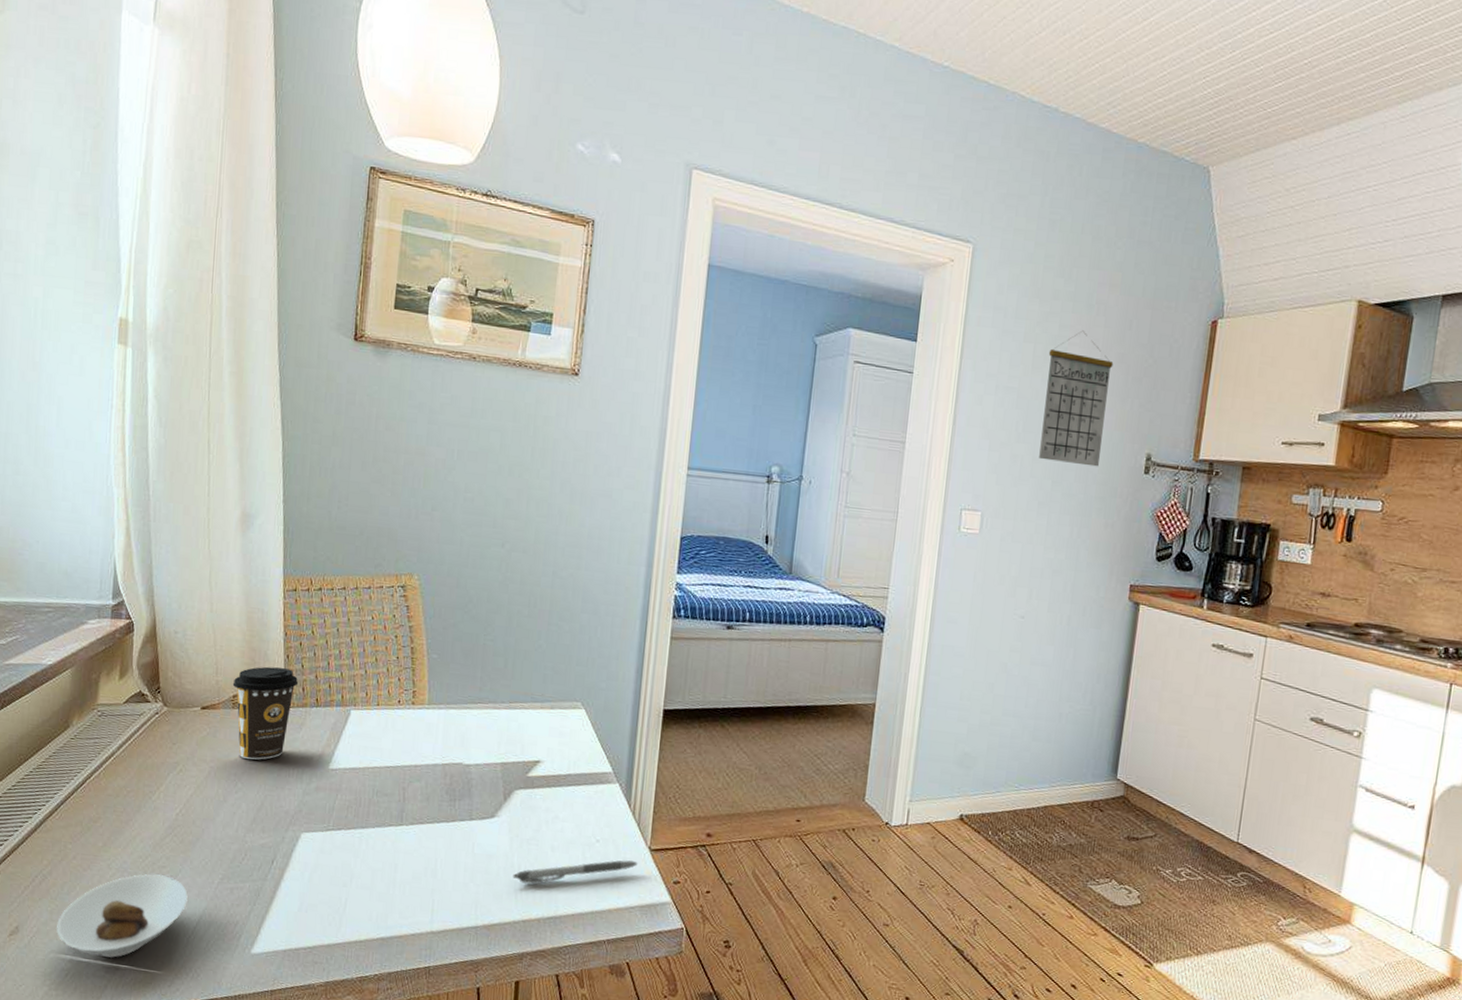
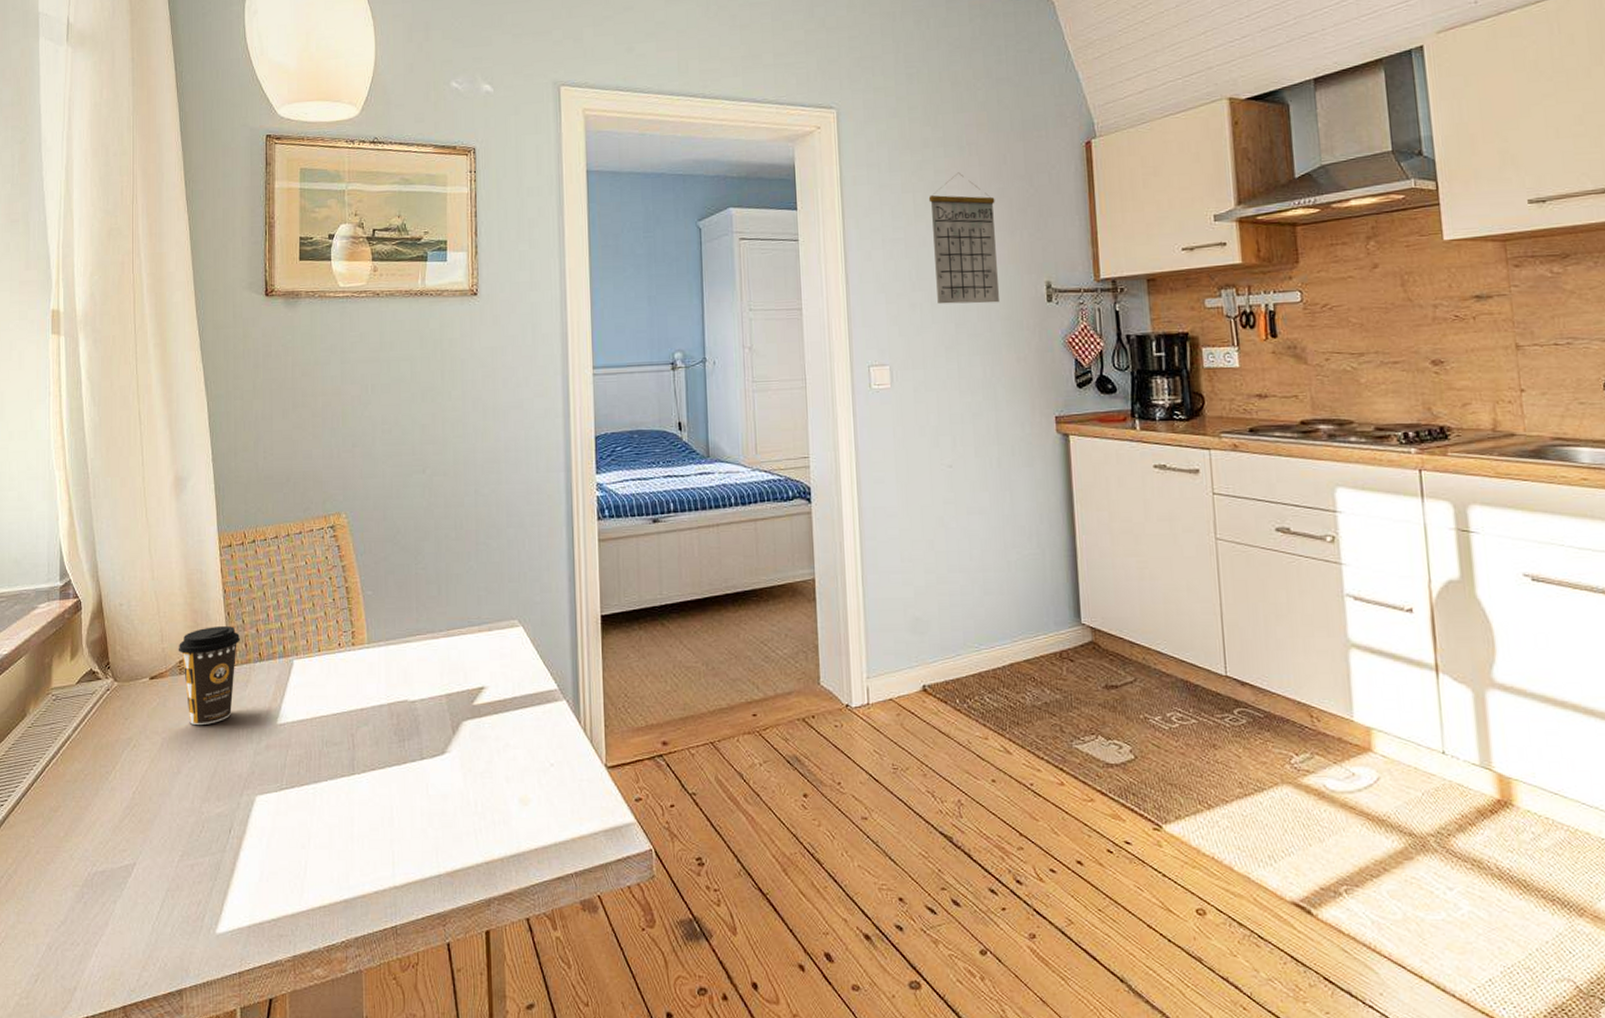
saucer: present [57,874,188,958] -> none [24,859,150,956]
pen: present [512,860,638,884] -> none [470,782,596,821]

